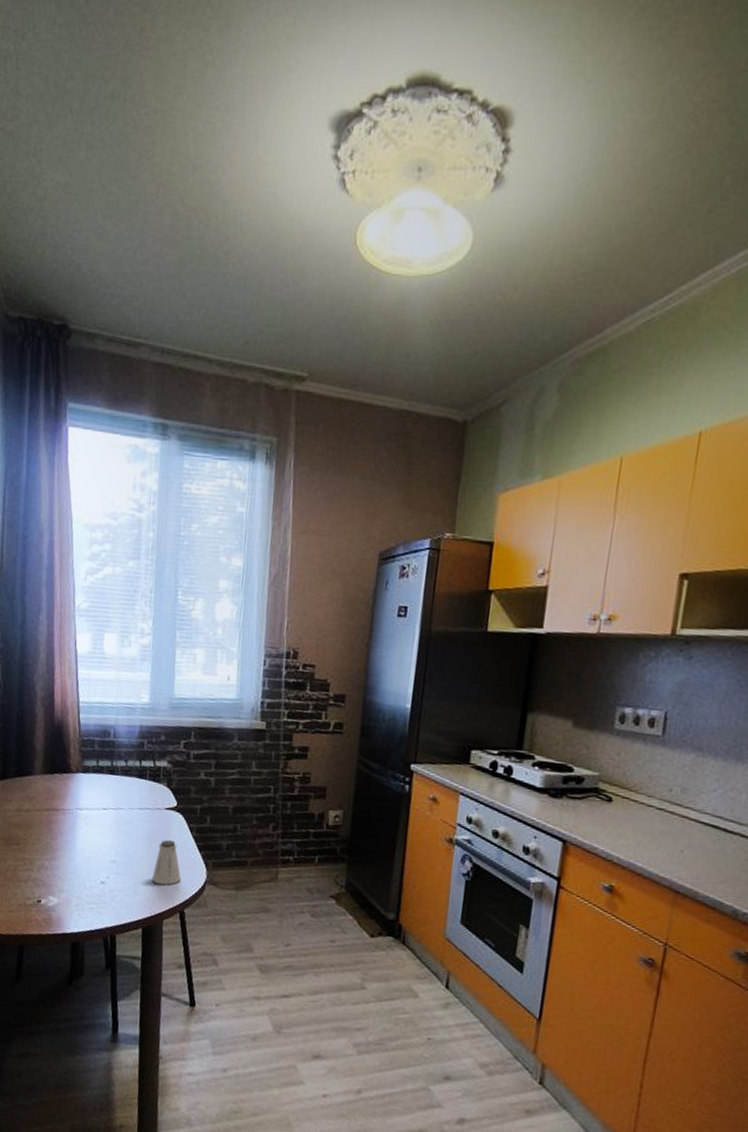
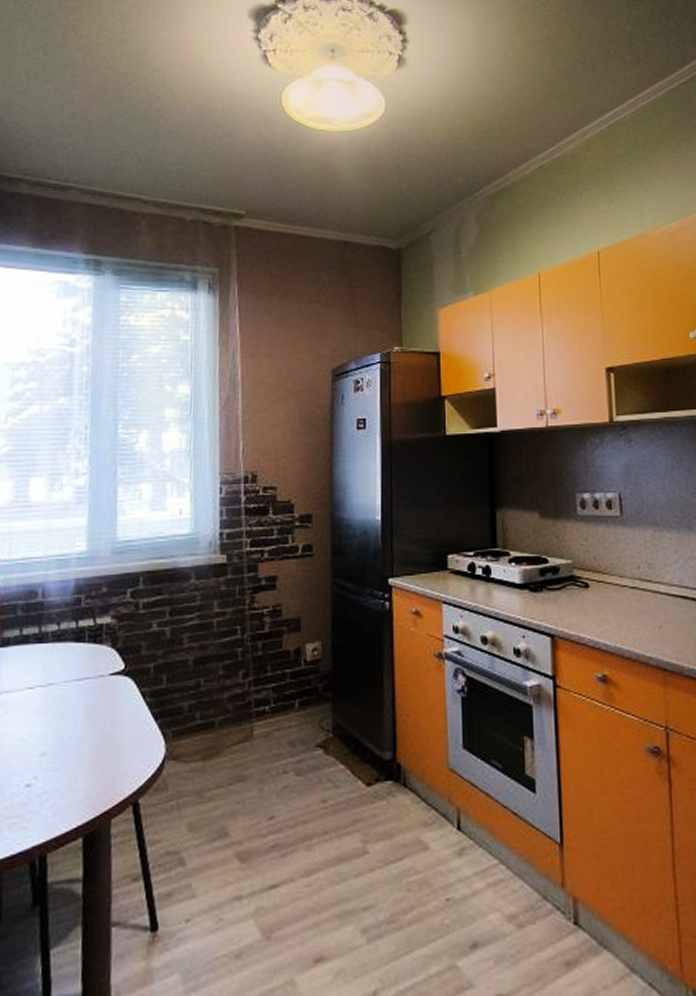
saltshaker: present [152,839,181,886] -> none [95,712,133,773]

